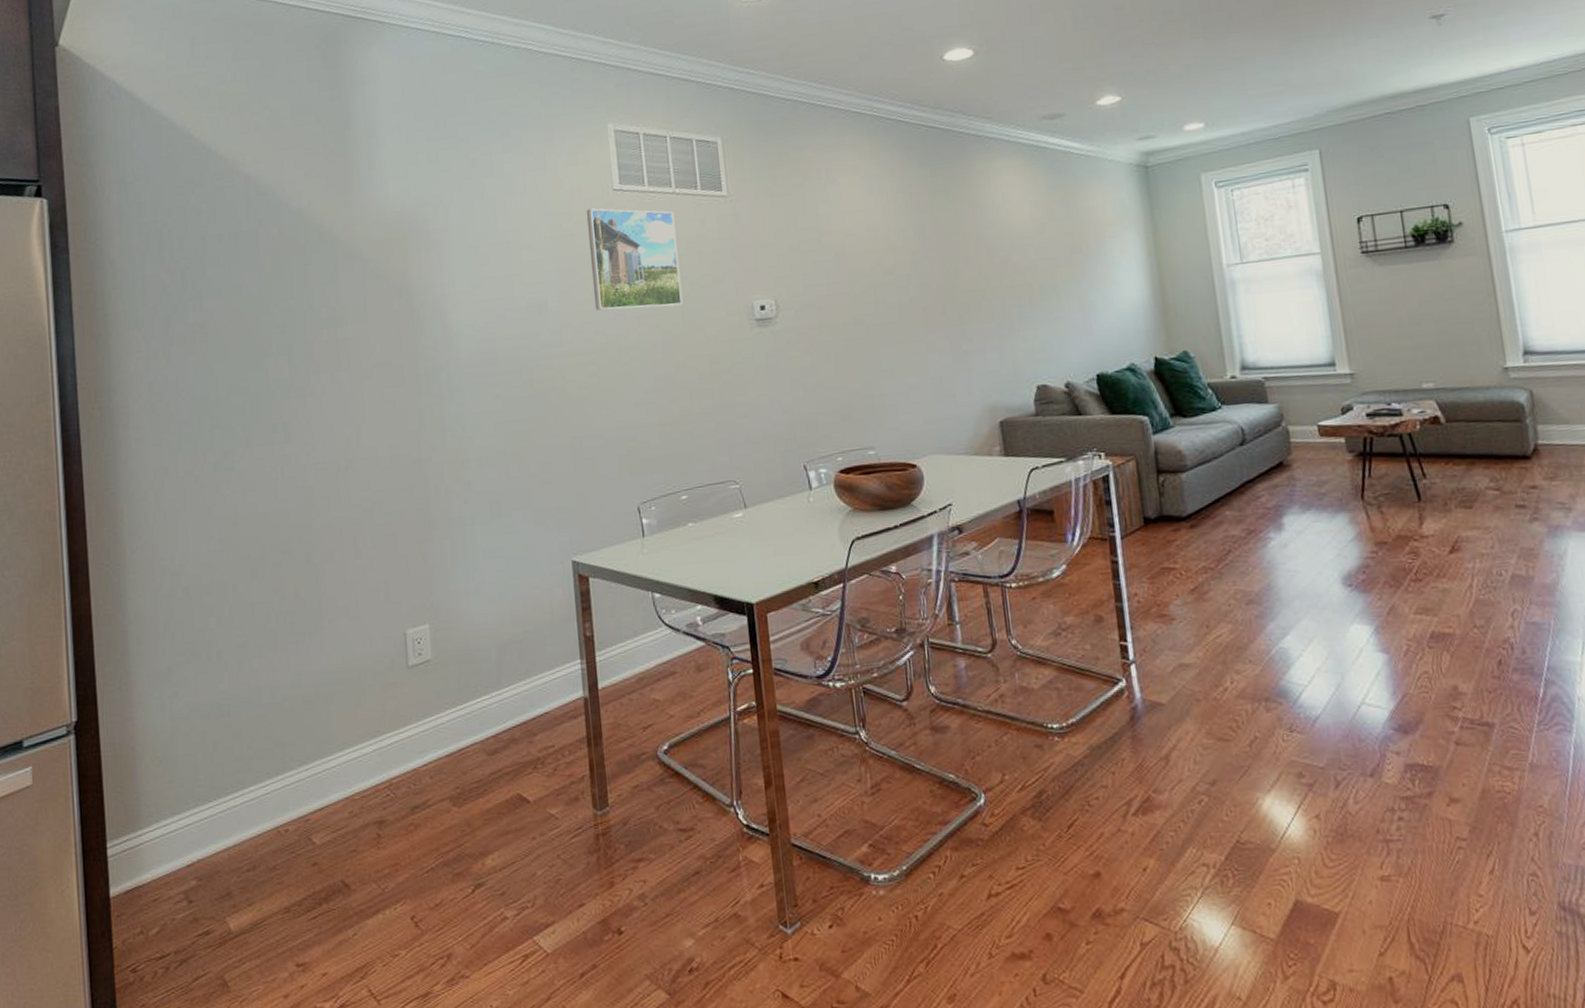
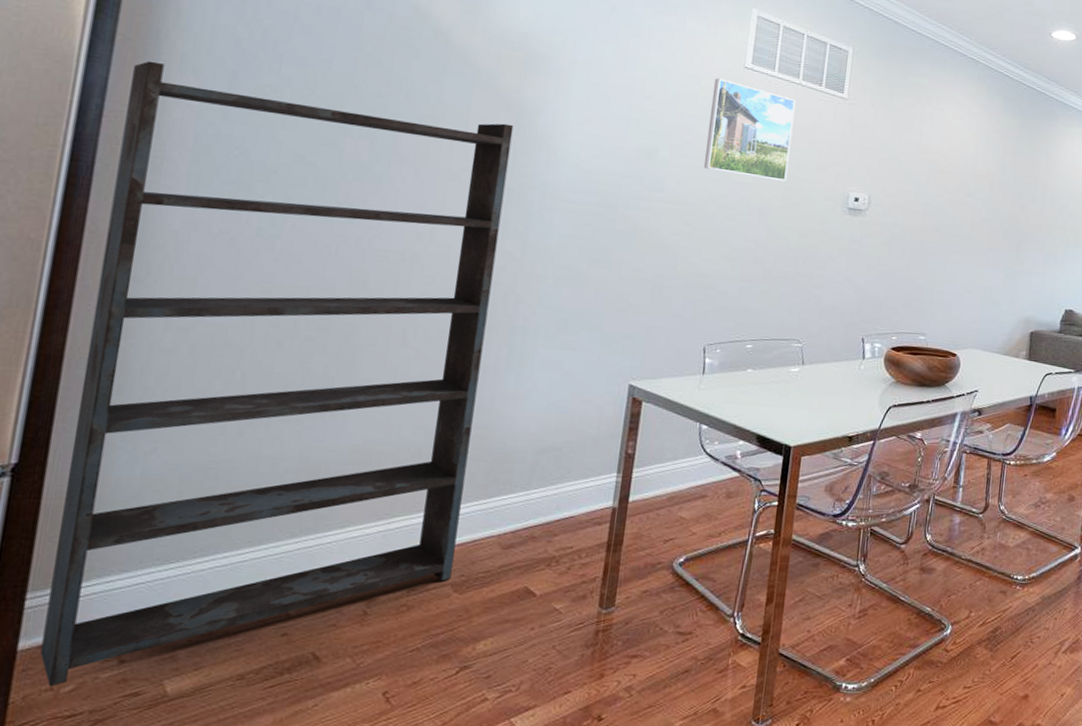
bookshelf: none [91,309,447,931] -> present [40,61,514,687]

